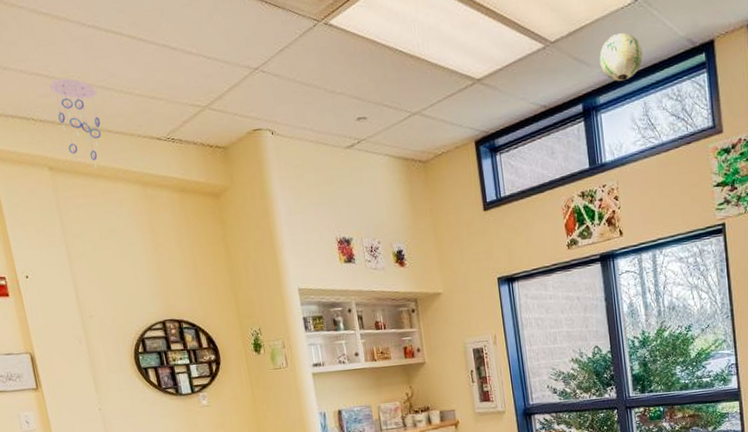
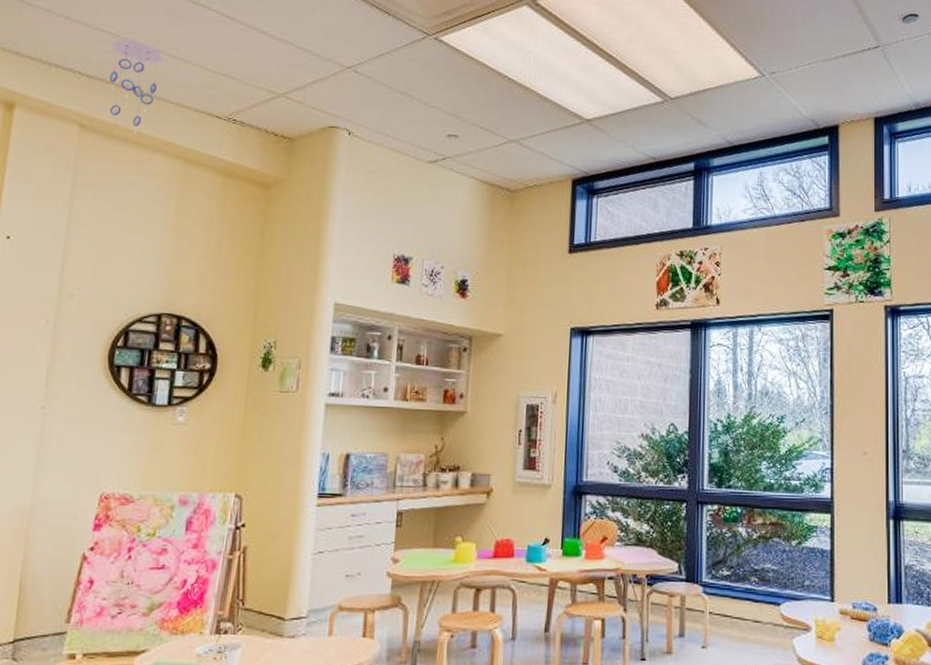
paper lantern: present [599,33,643,81] -> none [719,102,764,147]

